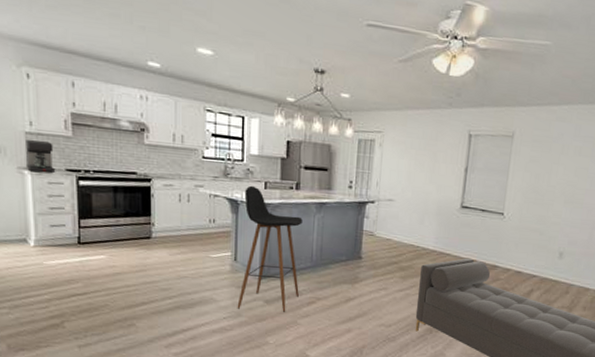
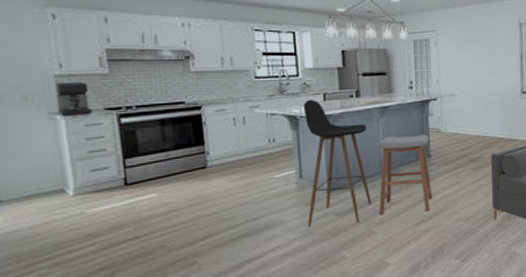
stool: none [304,233,362,312] -> present [377,134,433,216]

